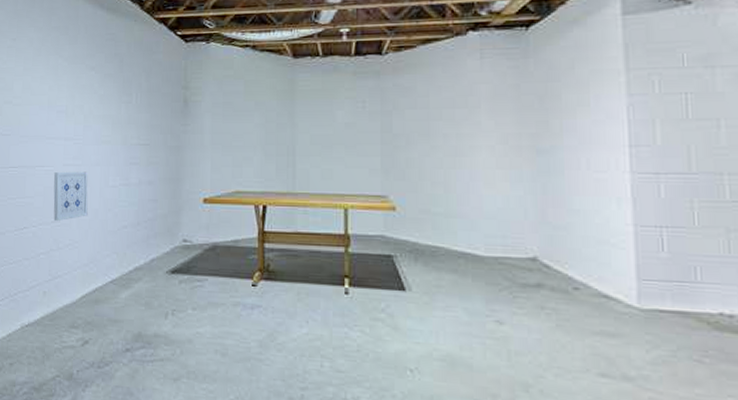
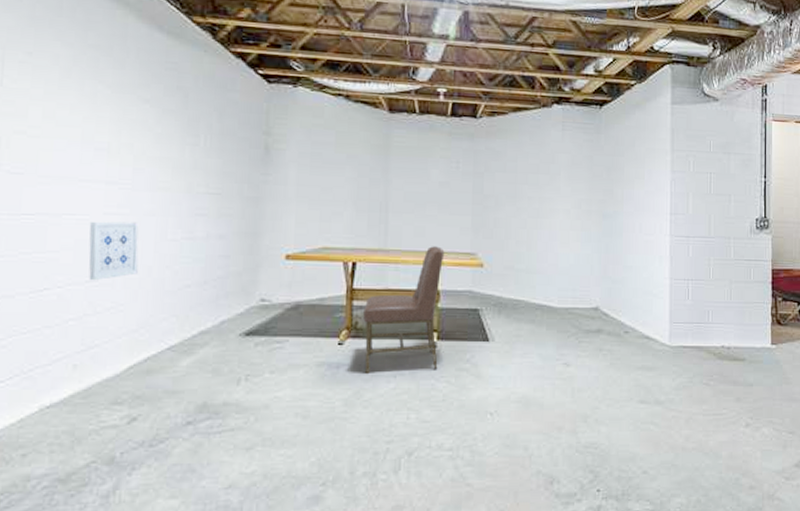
chair: none [275,189,354,318] -> present [363,246,445,375]

